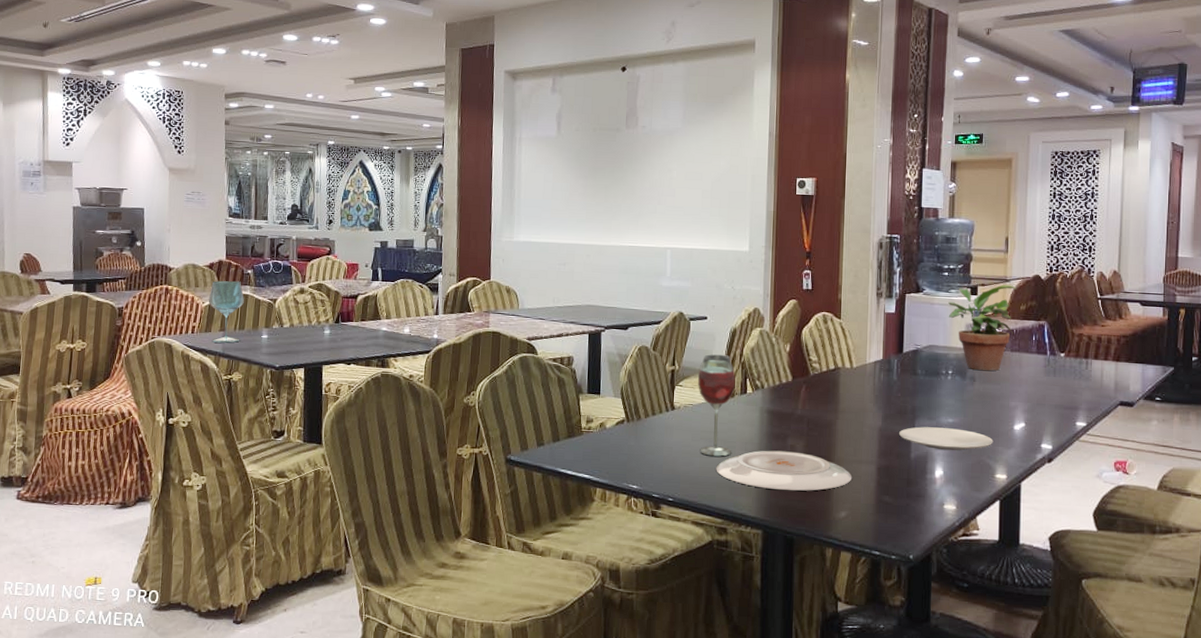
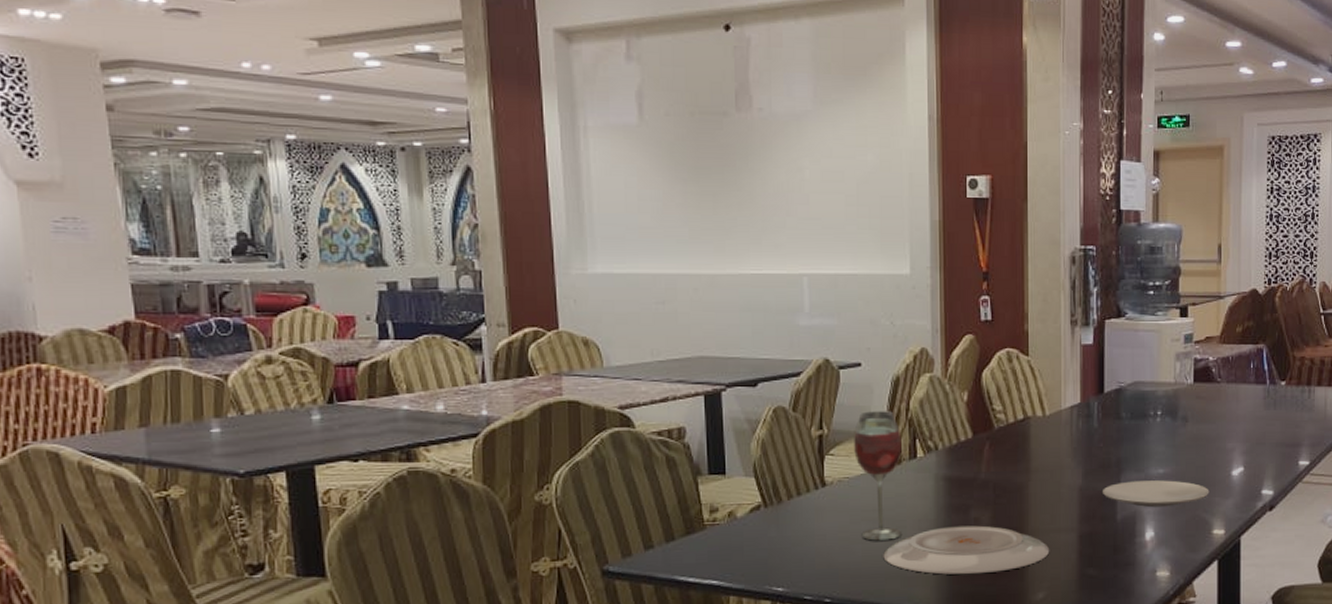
wine glass: present [208,280,244,343] -> none [113,350,175,445]
potted plant: present [948,284,1016,371] -> none [1155,302,1231,409]

